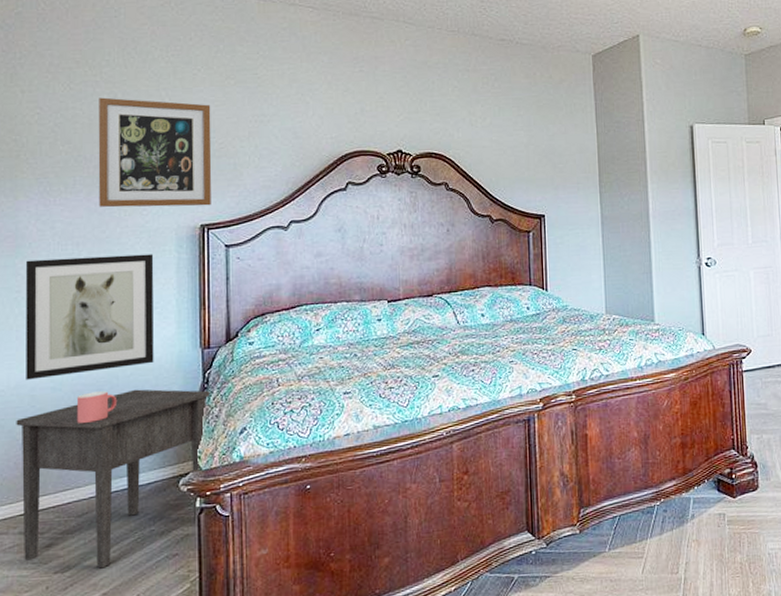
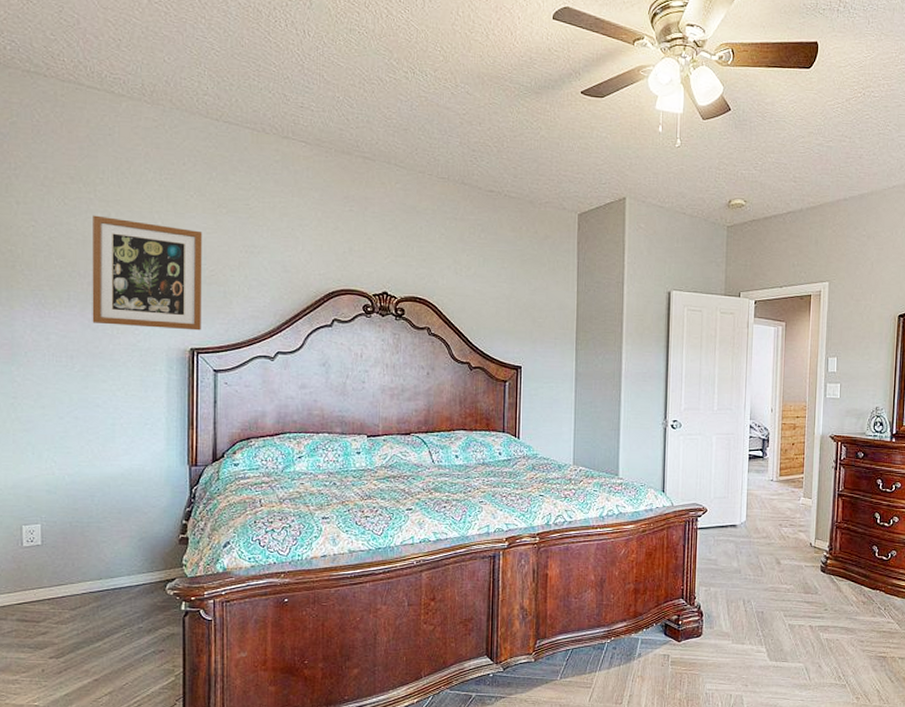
nightstand: present [16,389,210,569] -> none [13,498,197,657]
wall art: present [25,254,154,380] -> none [21,368,145,481]
mug: present [76,391,118,423] -> none [70,498,109,525]

